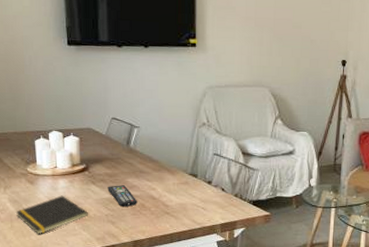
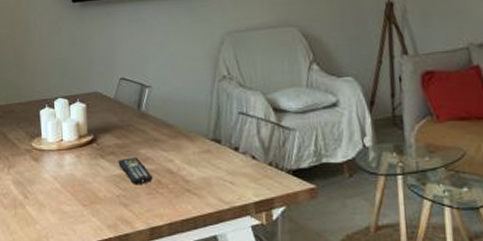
notepad: present [15,195,88,235] -> none [19,174,98,223]

